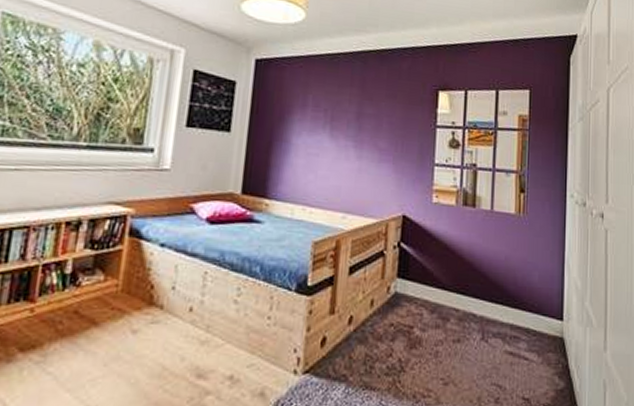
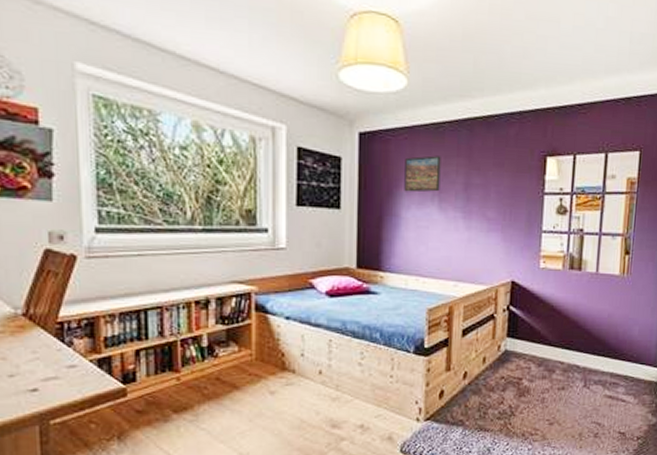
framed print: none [296,84,335,120] -> present [404,155,441,193]

